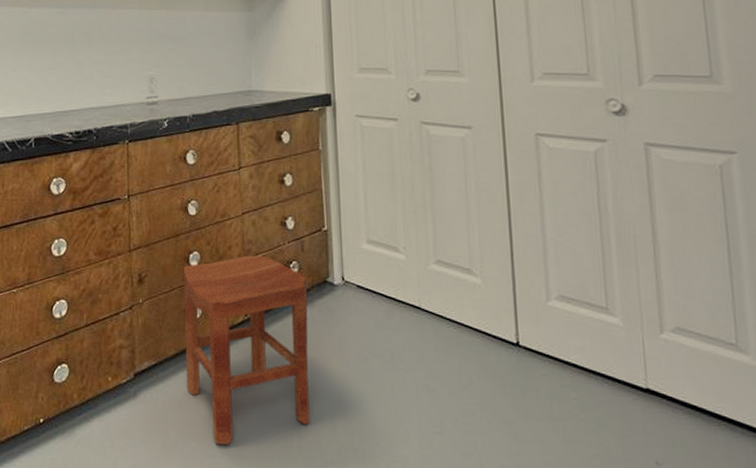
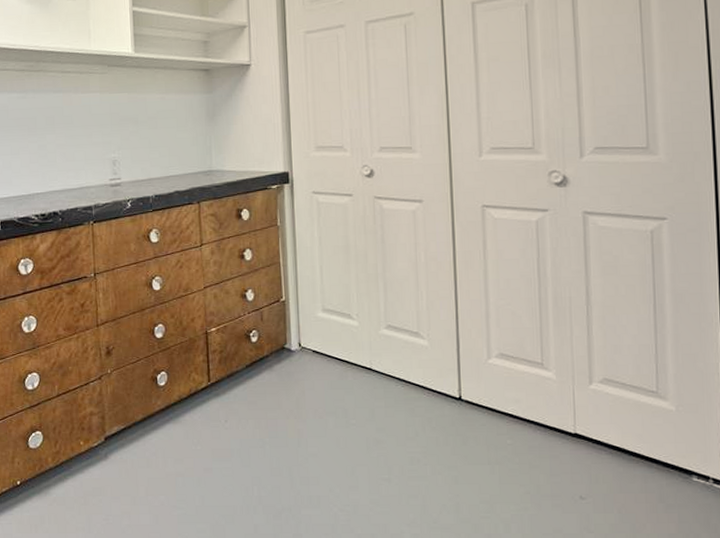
stool: present [184,255,310,445] -> none [149,326,269,497]

